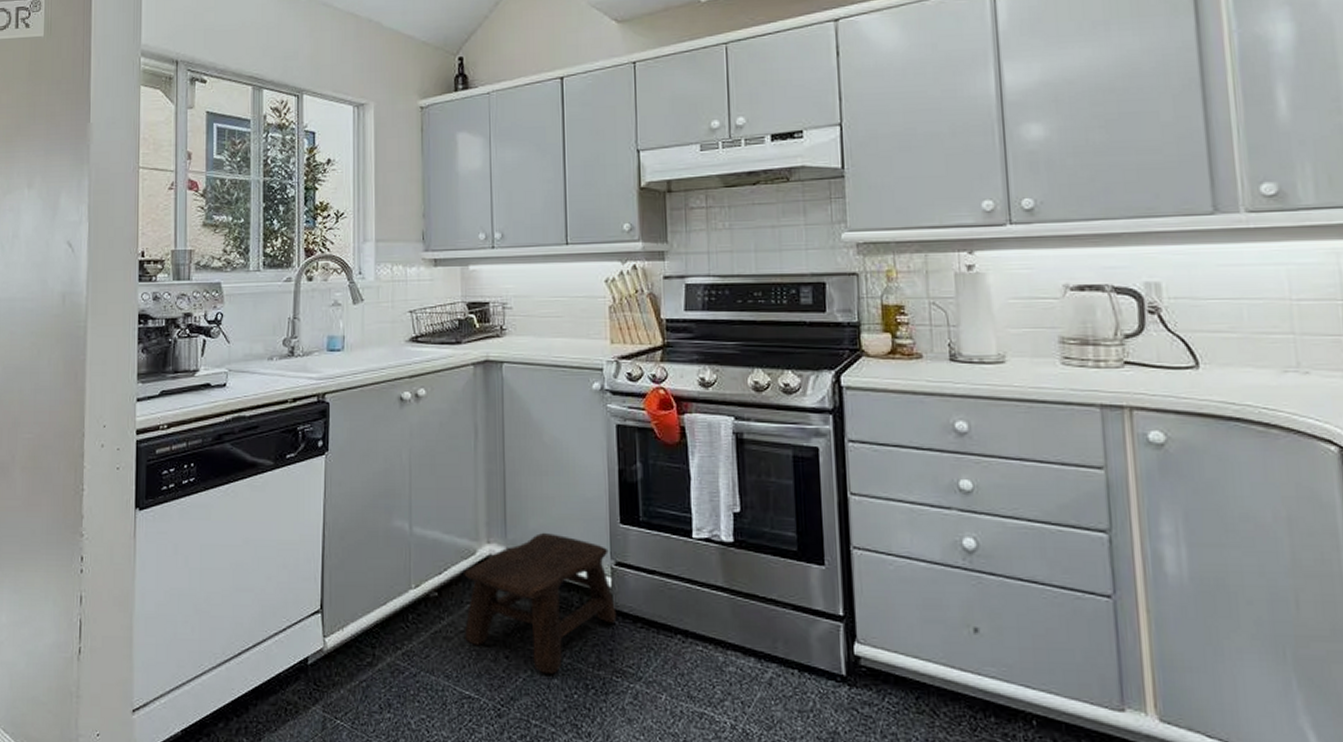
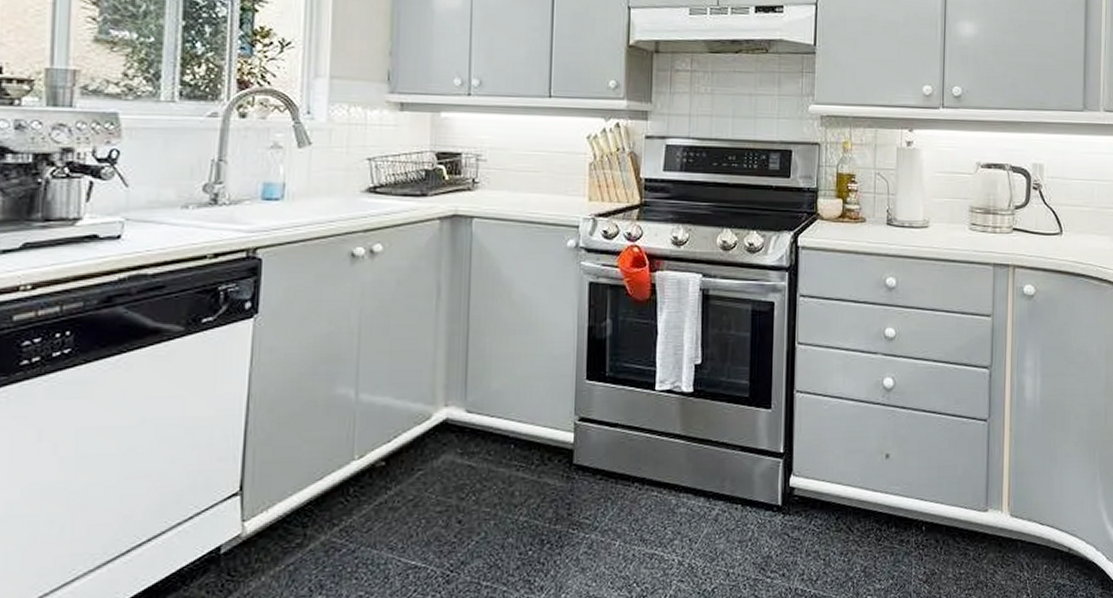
stool: present [464,532,617,673] -> none [414,392,577,534]

